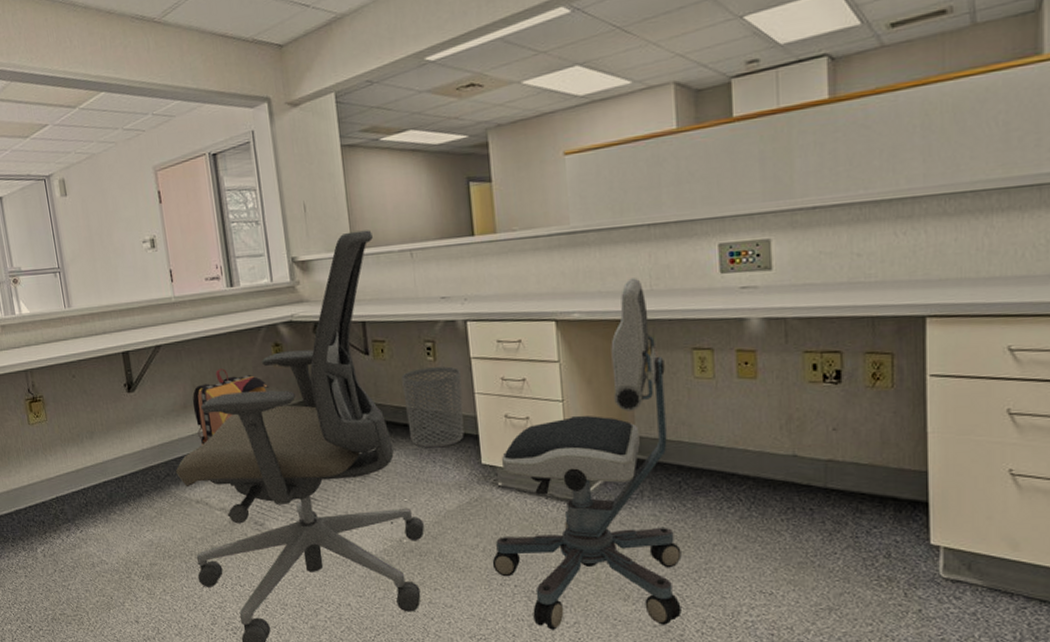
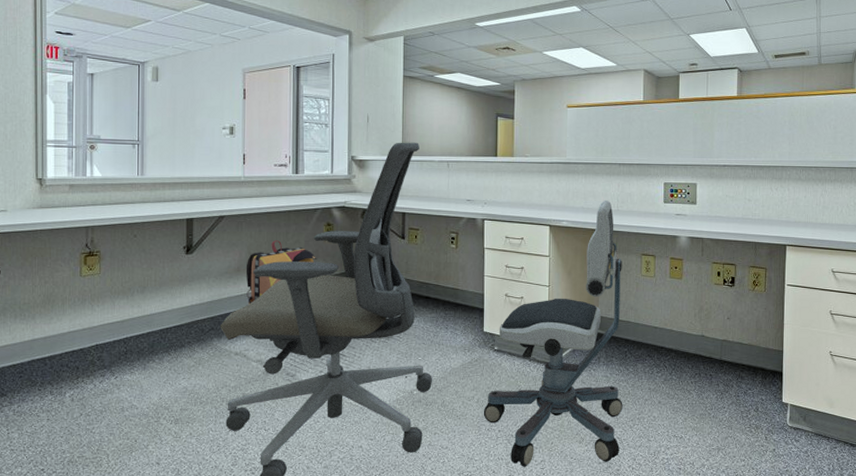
waste bin: present [401,366,464,448] -> none [428,253,475,317]

